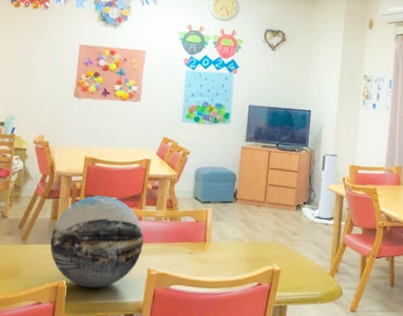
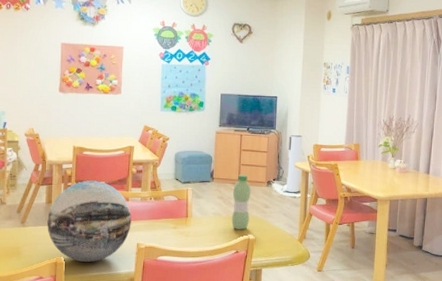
water bottle: none [254,196,278,259] -> present [231,175,251,230]

